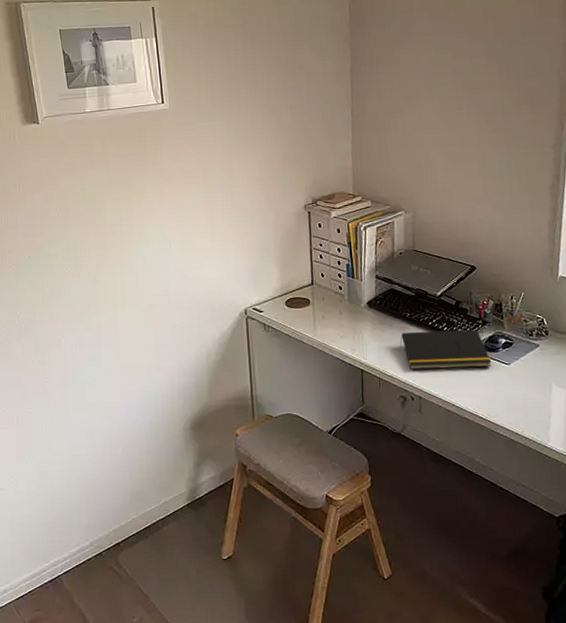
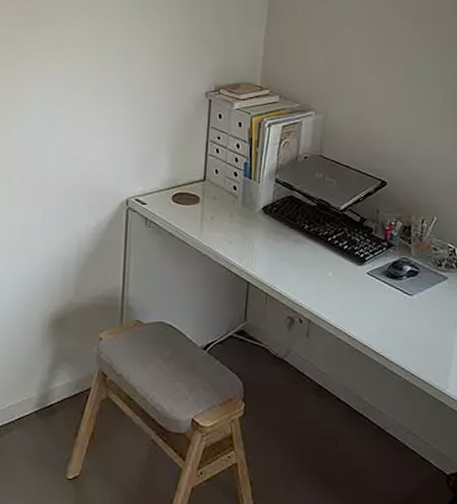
notepad: present [400,330,492,370] -> none [293,245,393,296]

